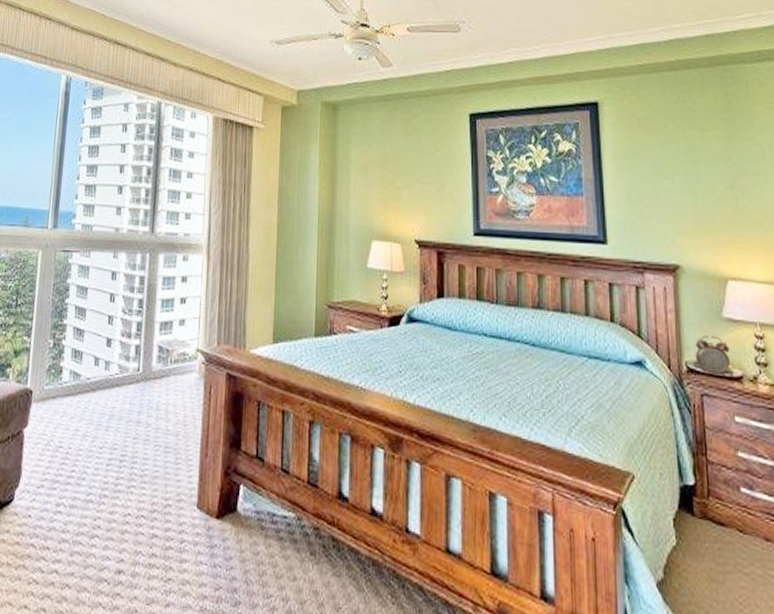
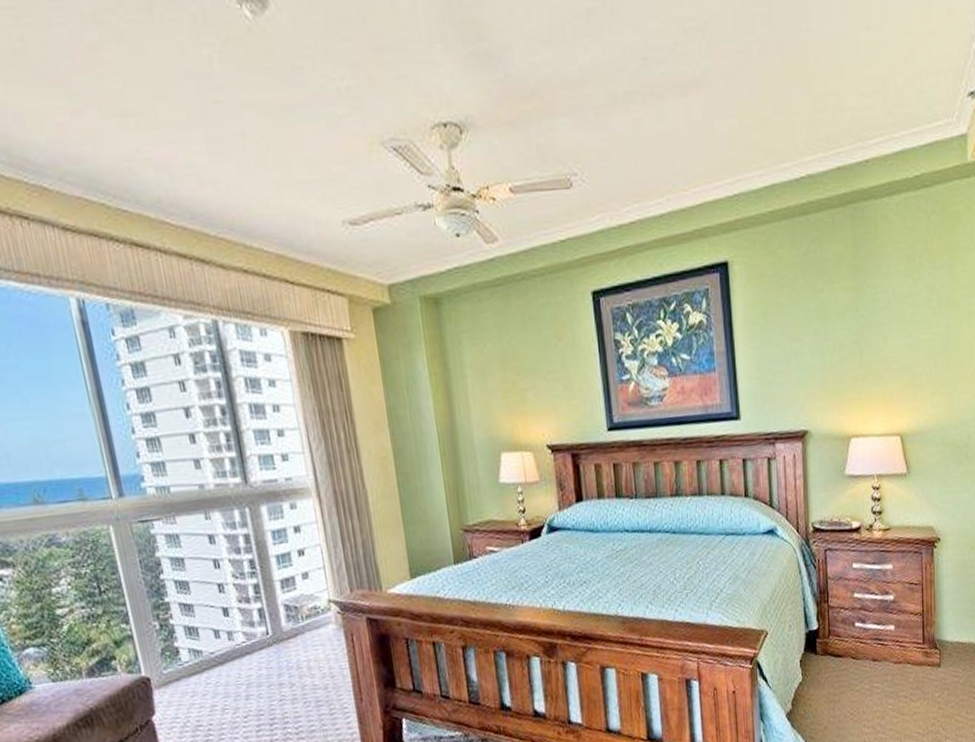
alarm clock: present [695,335,731,377] -> none [820,494,851,532]

